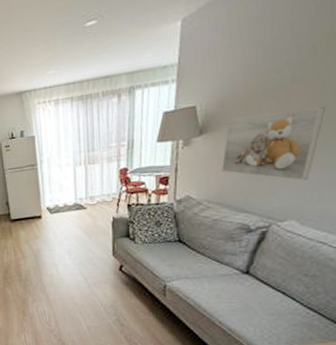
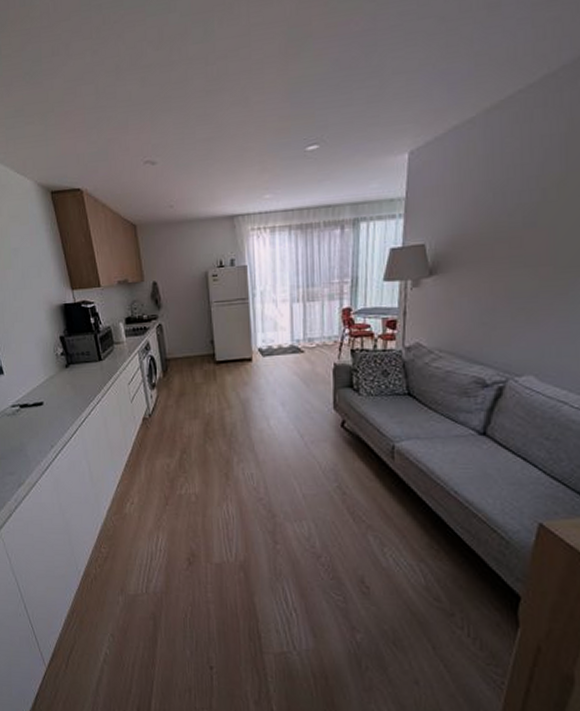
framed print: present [222,107,325,180] -> none [454,254,559,331]

